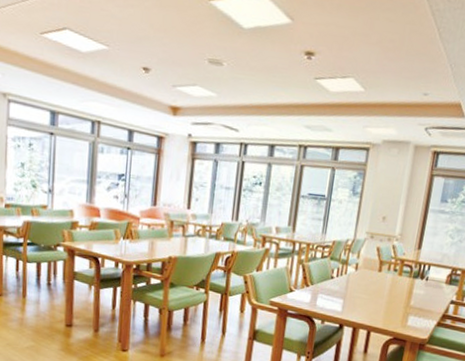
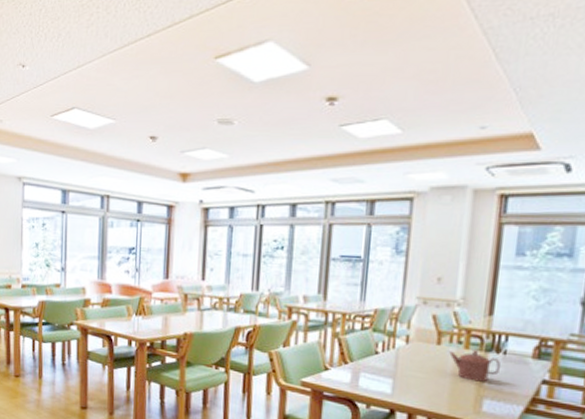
teapot: none [387,277,424,302] -> present [449,350,502,382]

